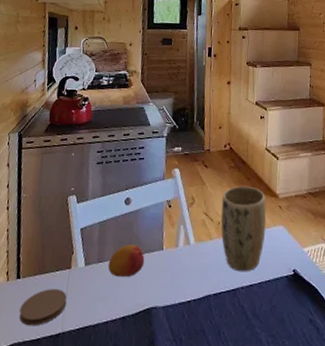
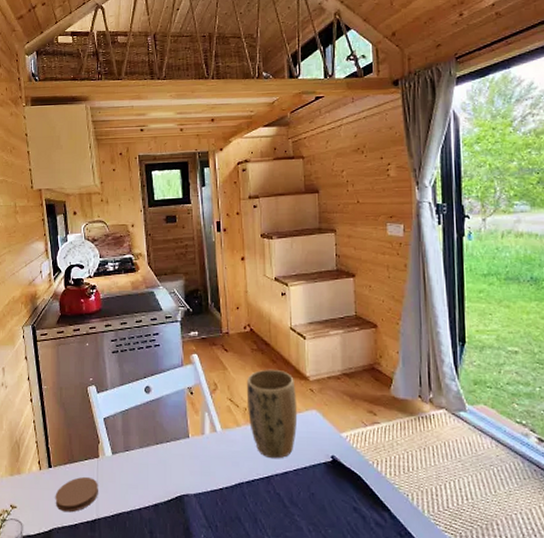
fruit: present [107,244,145,278] -> none [135,433,171,466]

